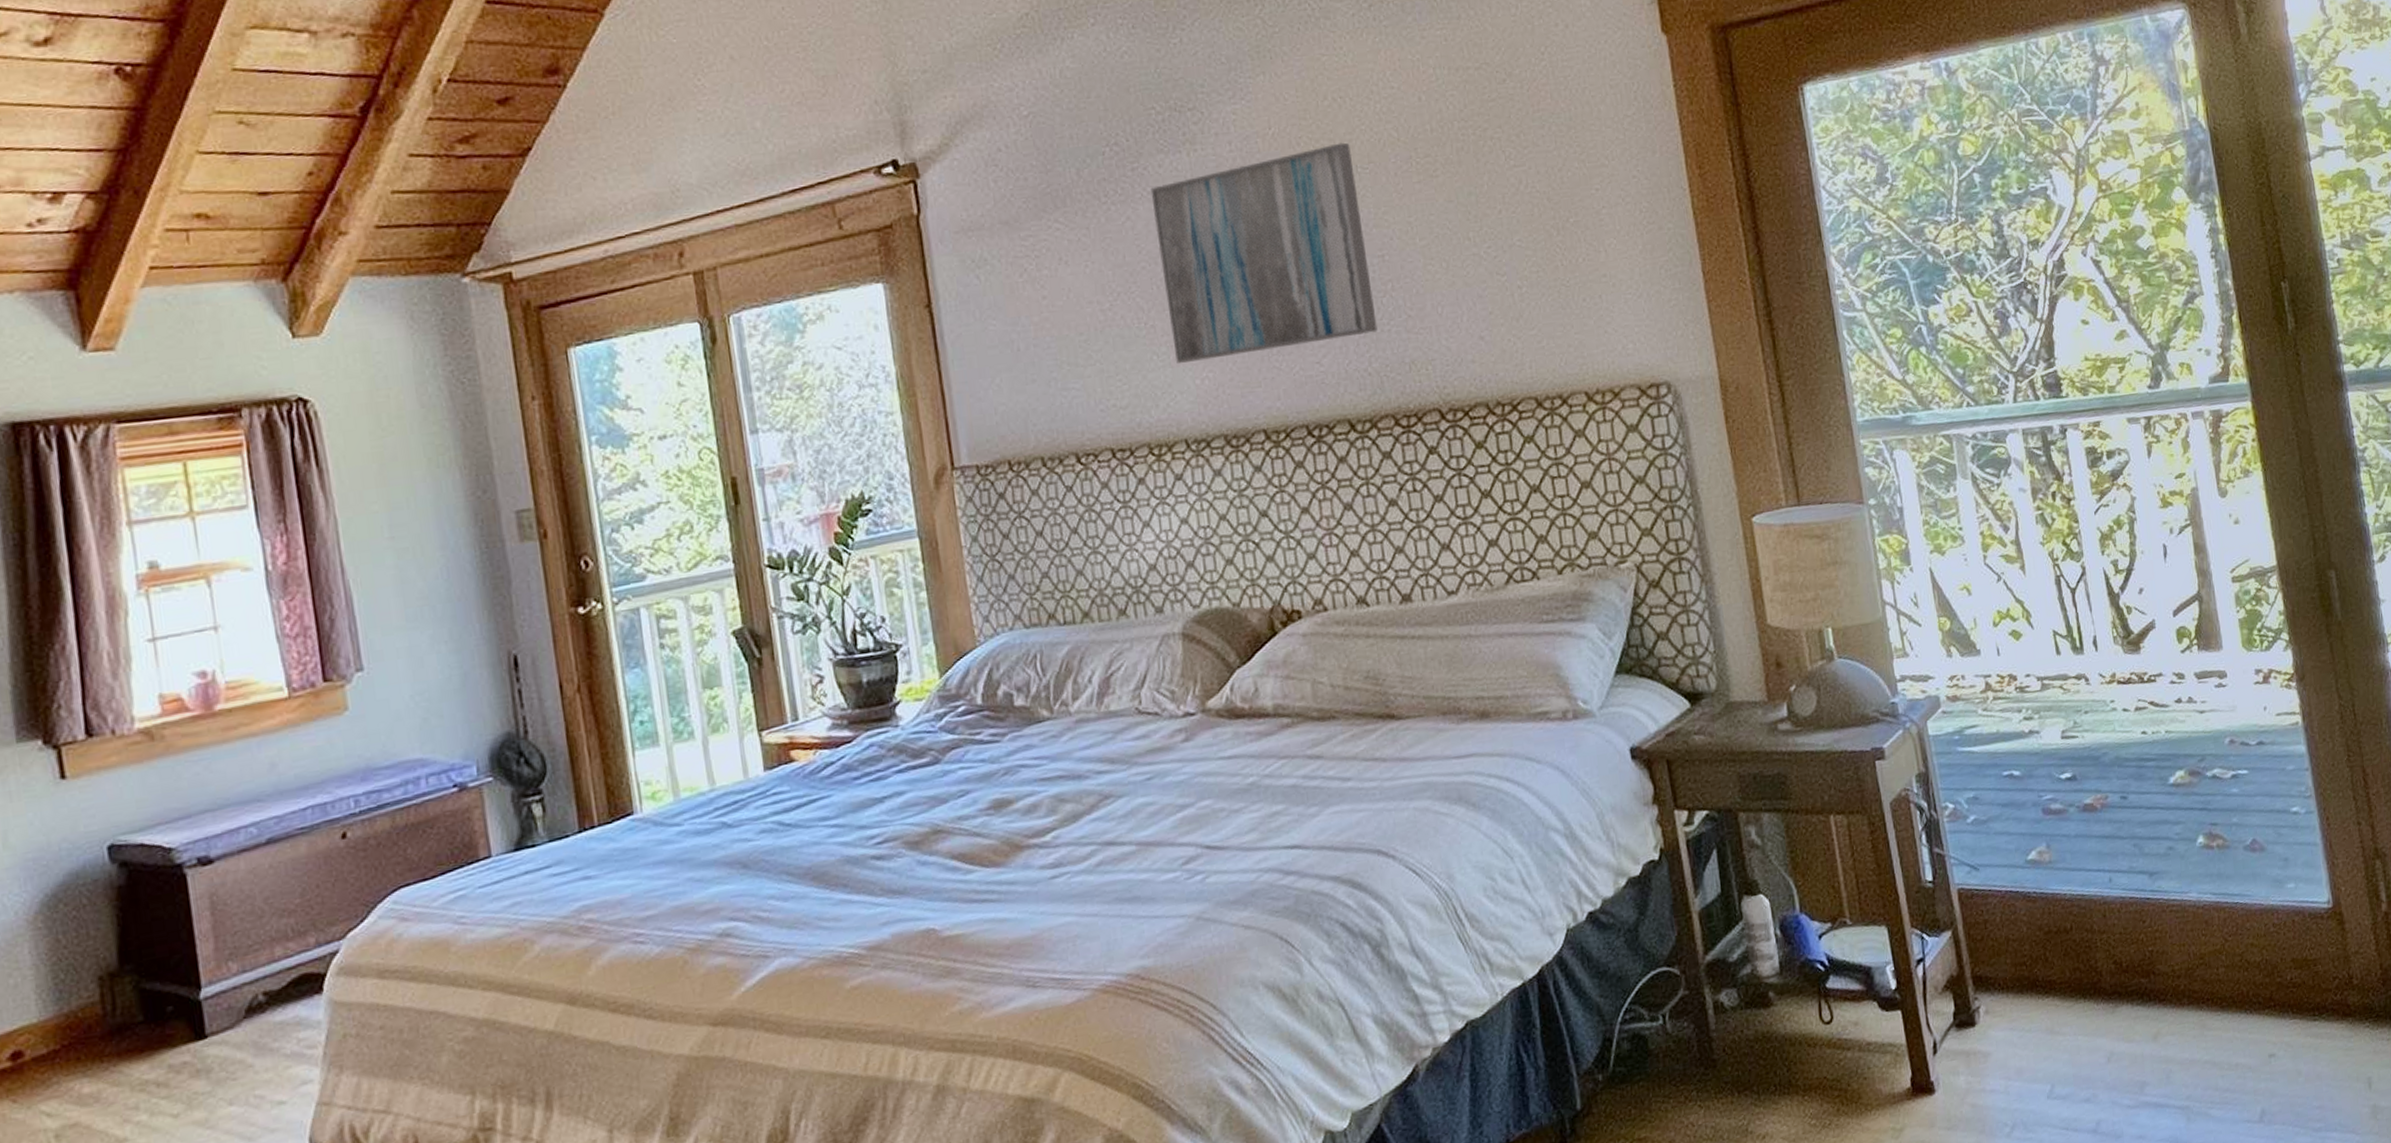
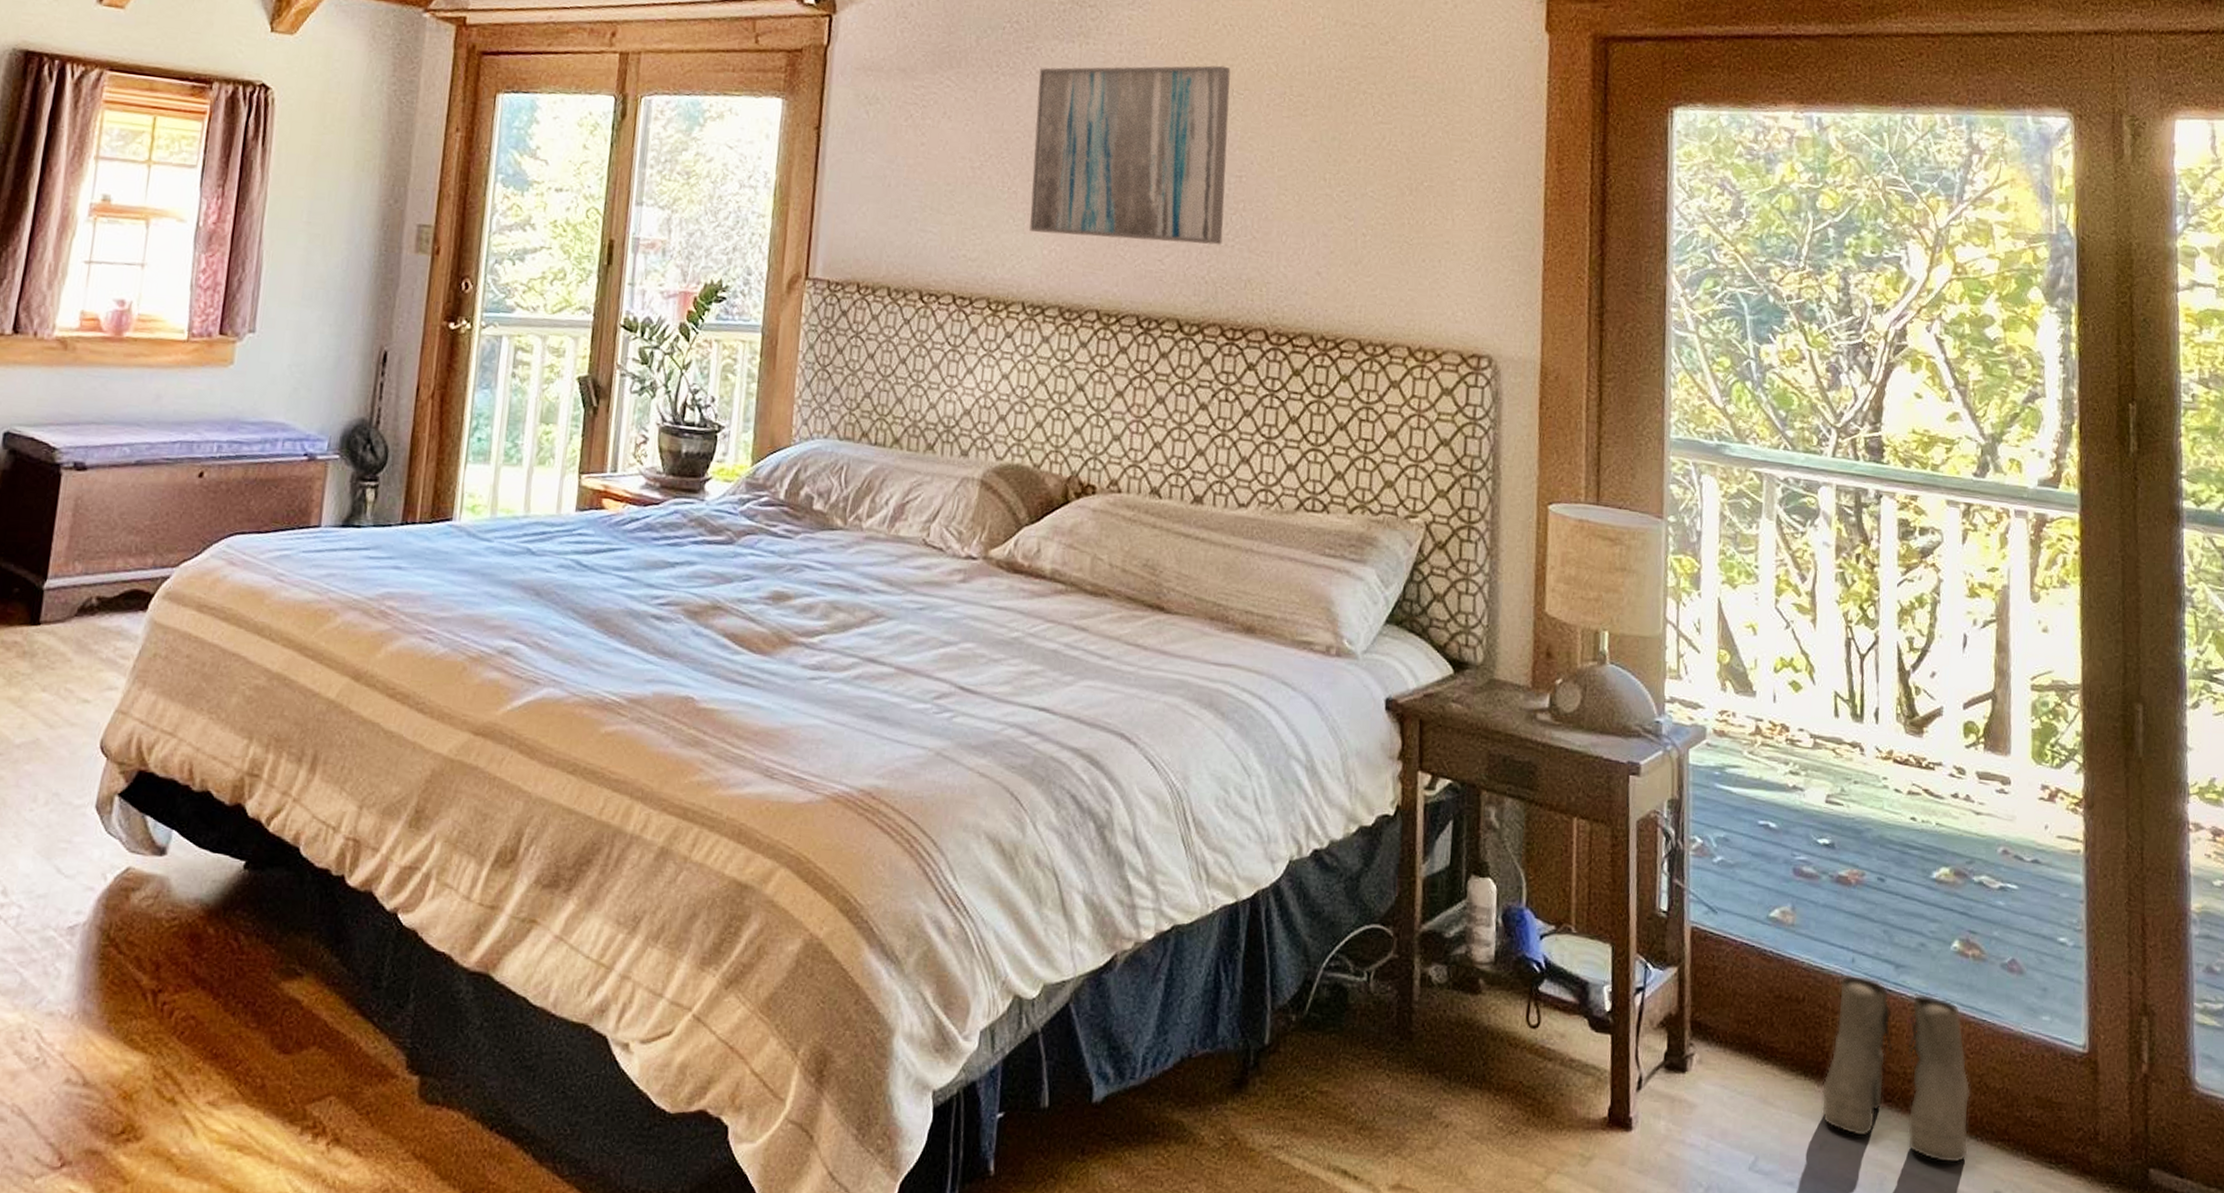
boots: none [2100,891,2240,1044] -> present [1821,974,1971,1164]

